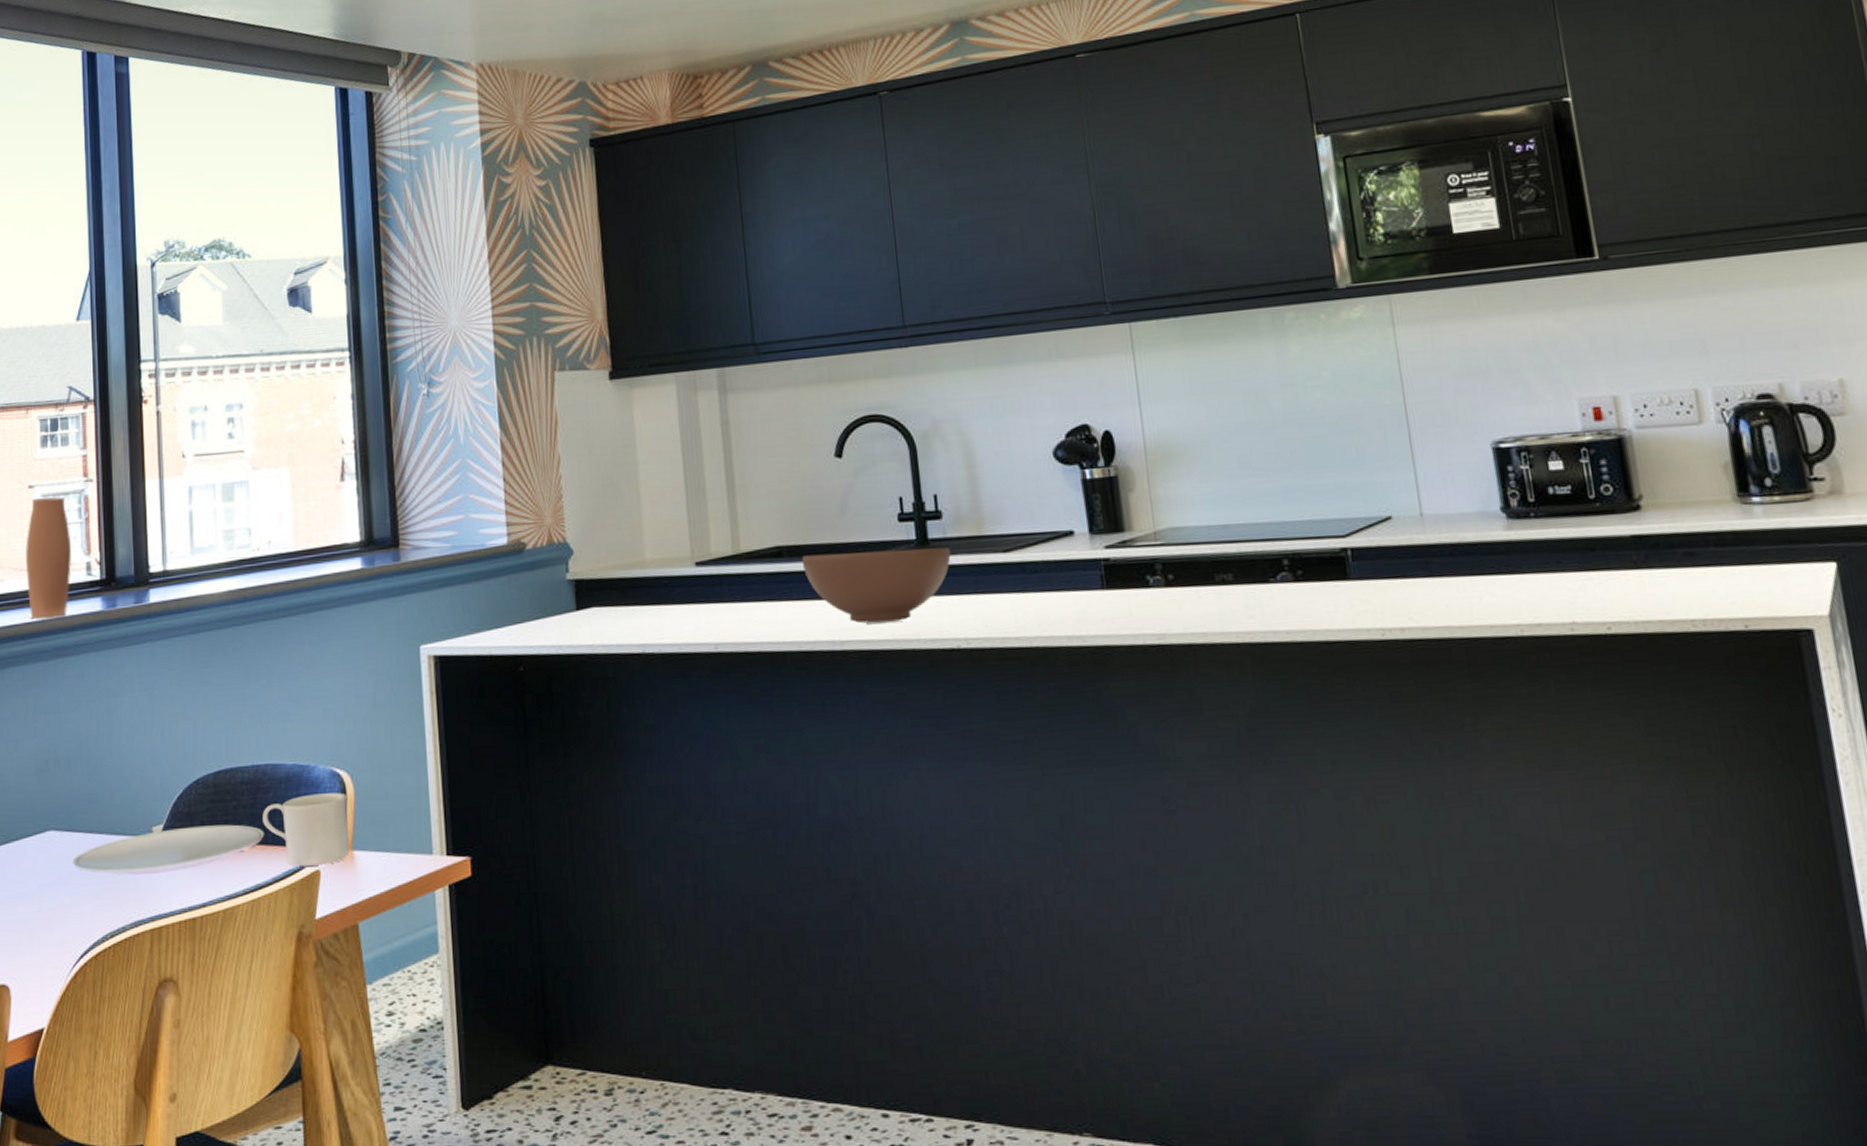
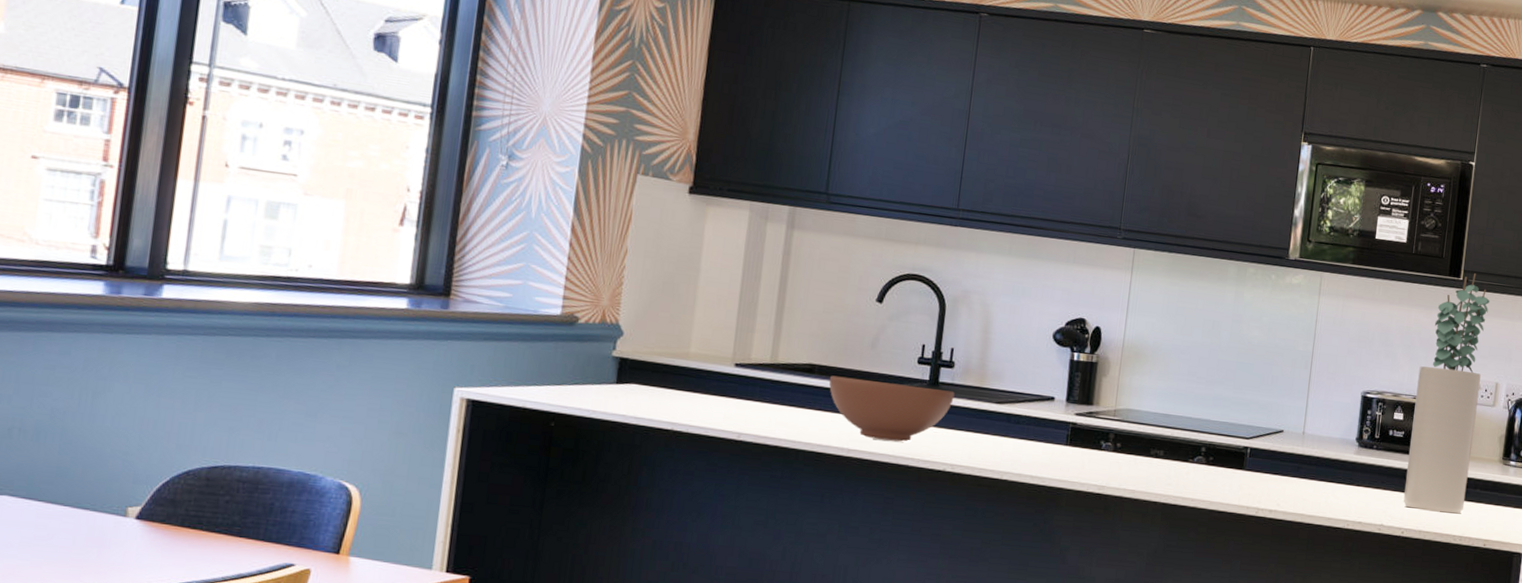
vase: present [25,497,71,621] -> none [12,170,77,294]
plate: present [73,824,265,876] -> none [26,512,256,552]
mug: present [262,792,349,868] -> none [256,501,353,566]
vase: none [1568,245,1697,592] -> present [1403,273,1490,515]

